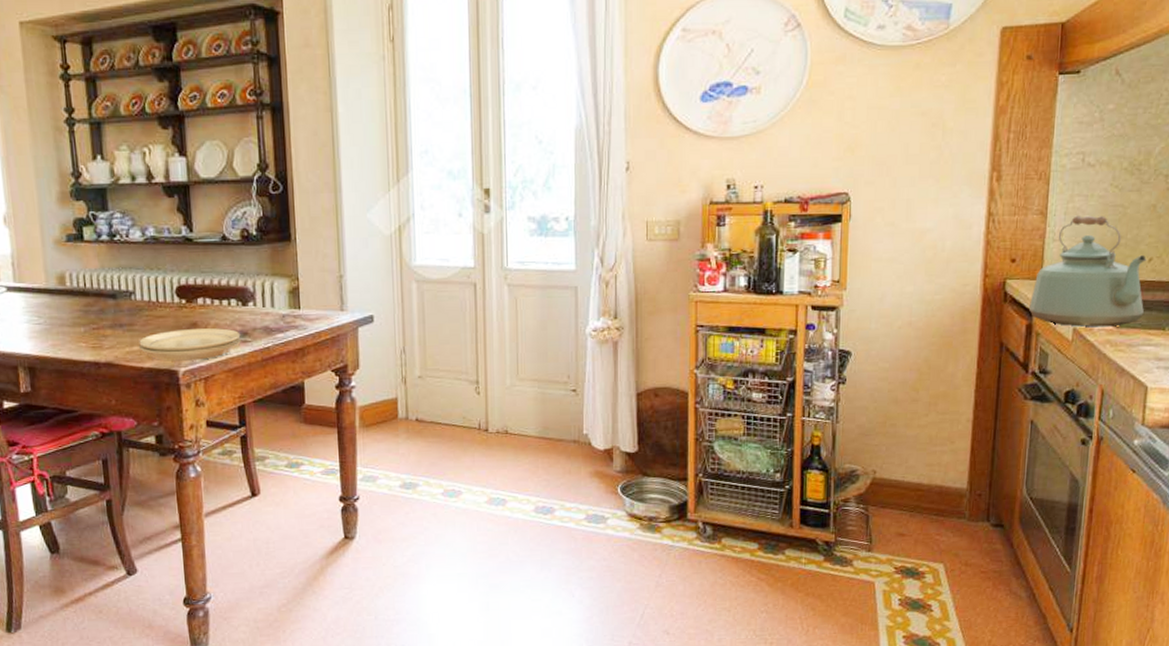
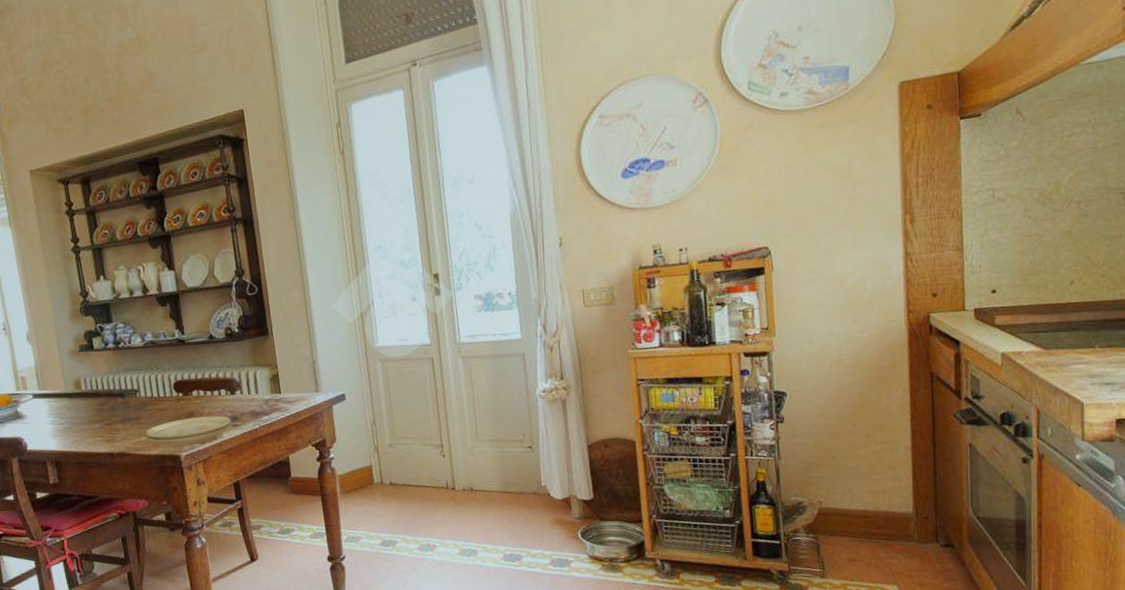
kettle: present [1028,215,1147,327] -> none [954,246,1072,352]

